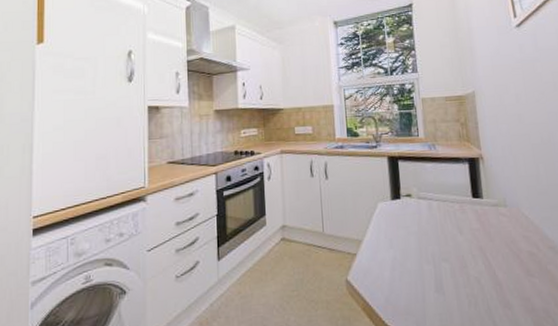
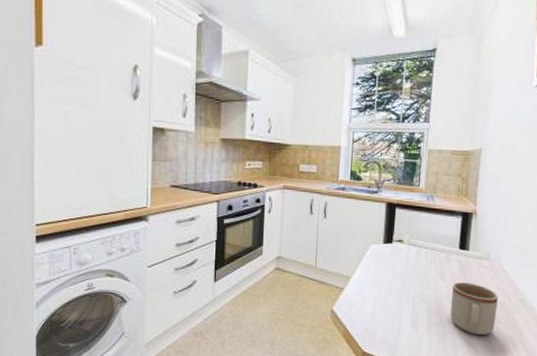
mug: none [473,234,529,295] -> present [450,282,498,336]

